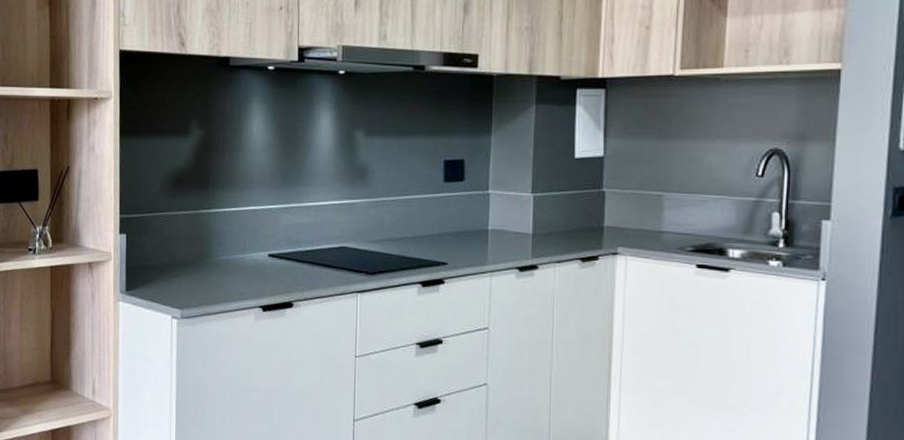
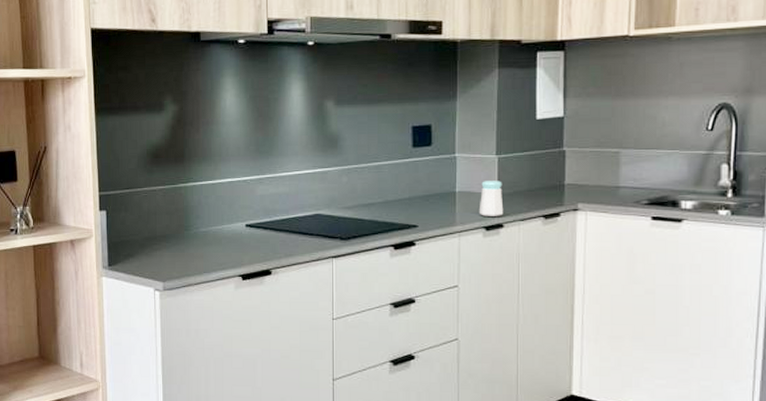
salt shaker: none [512,219,539,257] -> present [479,181,504,216]

